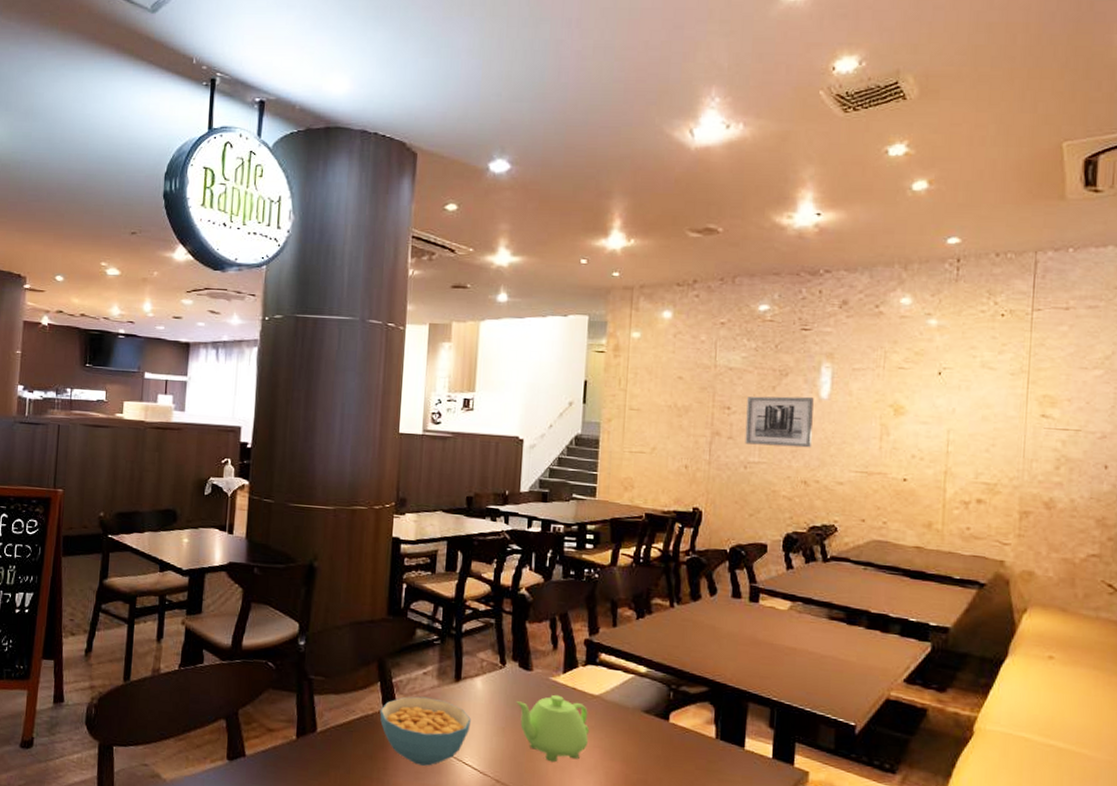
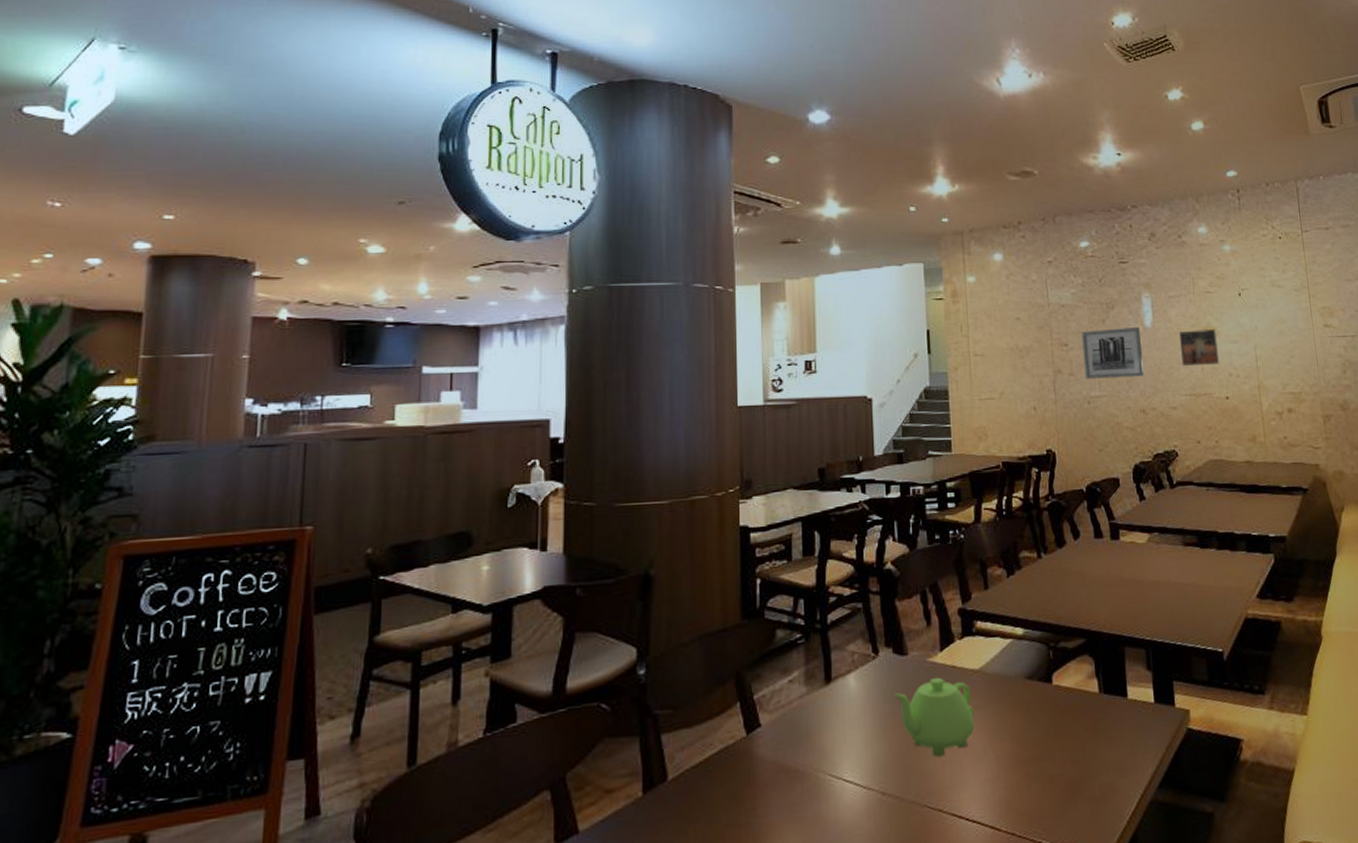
cereal bowl: present [379,696,471,766] -> none [742,709,847,795]
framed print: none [858,406,904,444] -> present [1178,329,1219,366]

